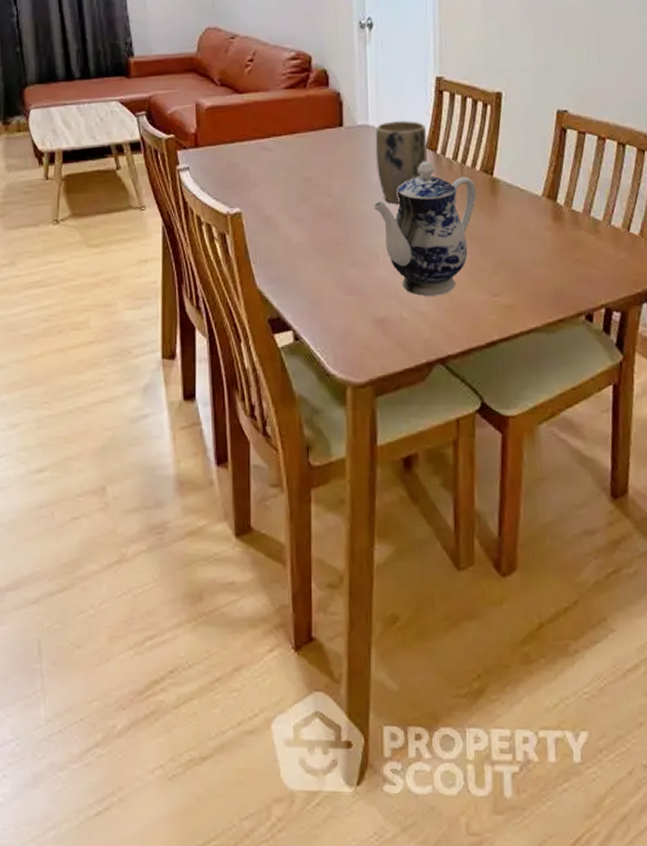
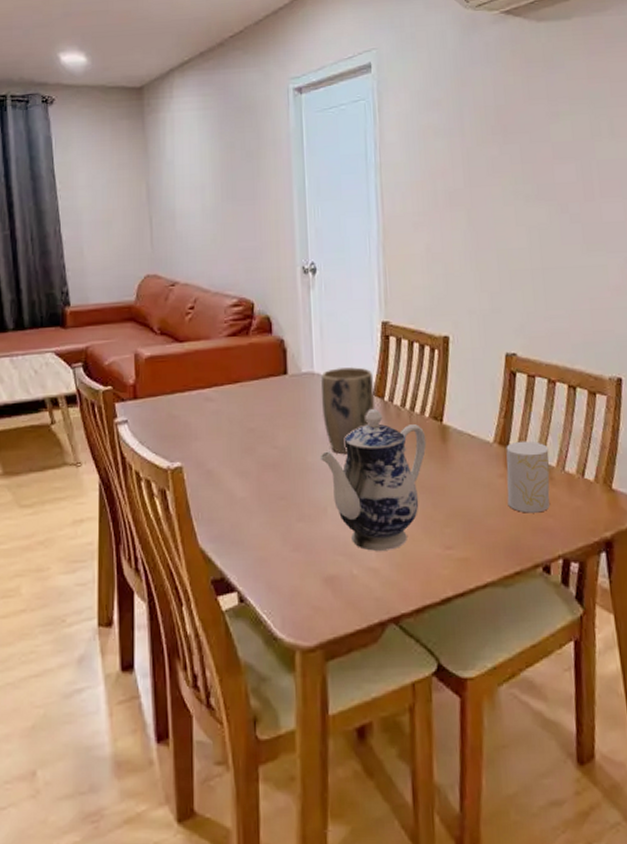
cup: none [553,195,596,264] -> present [506,440,550,513]

